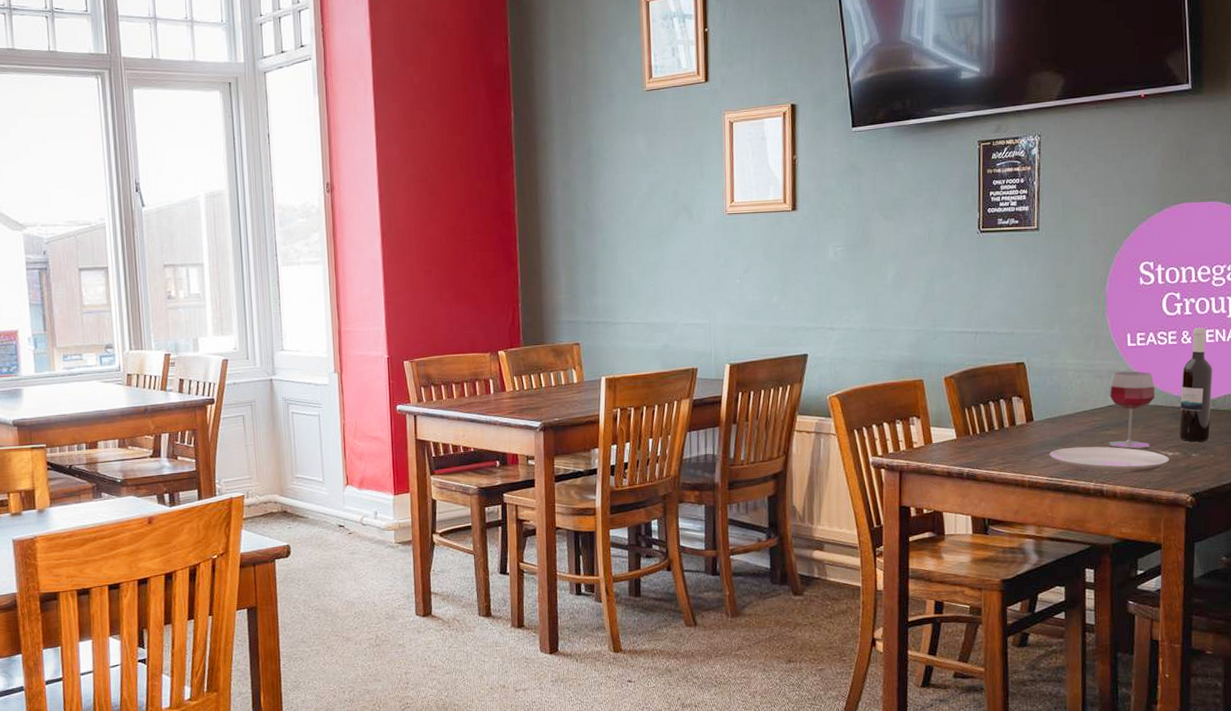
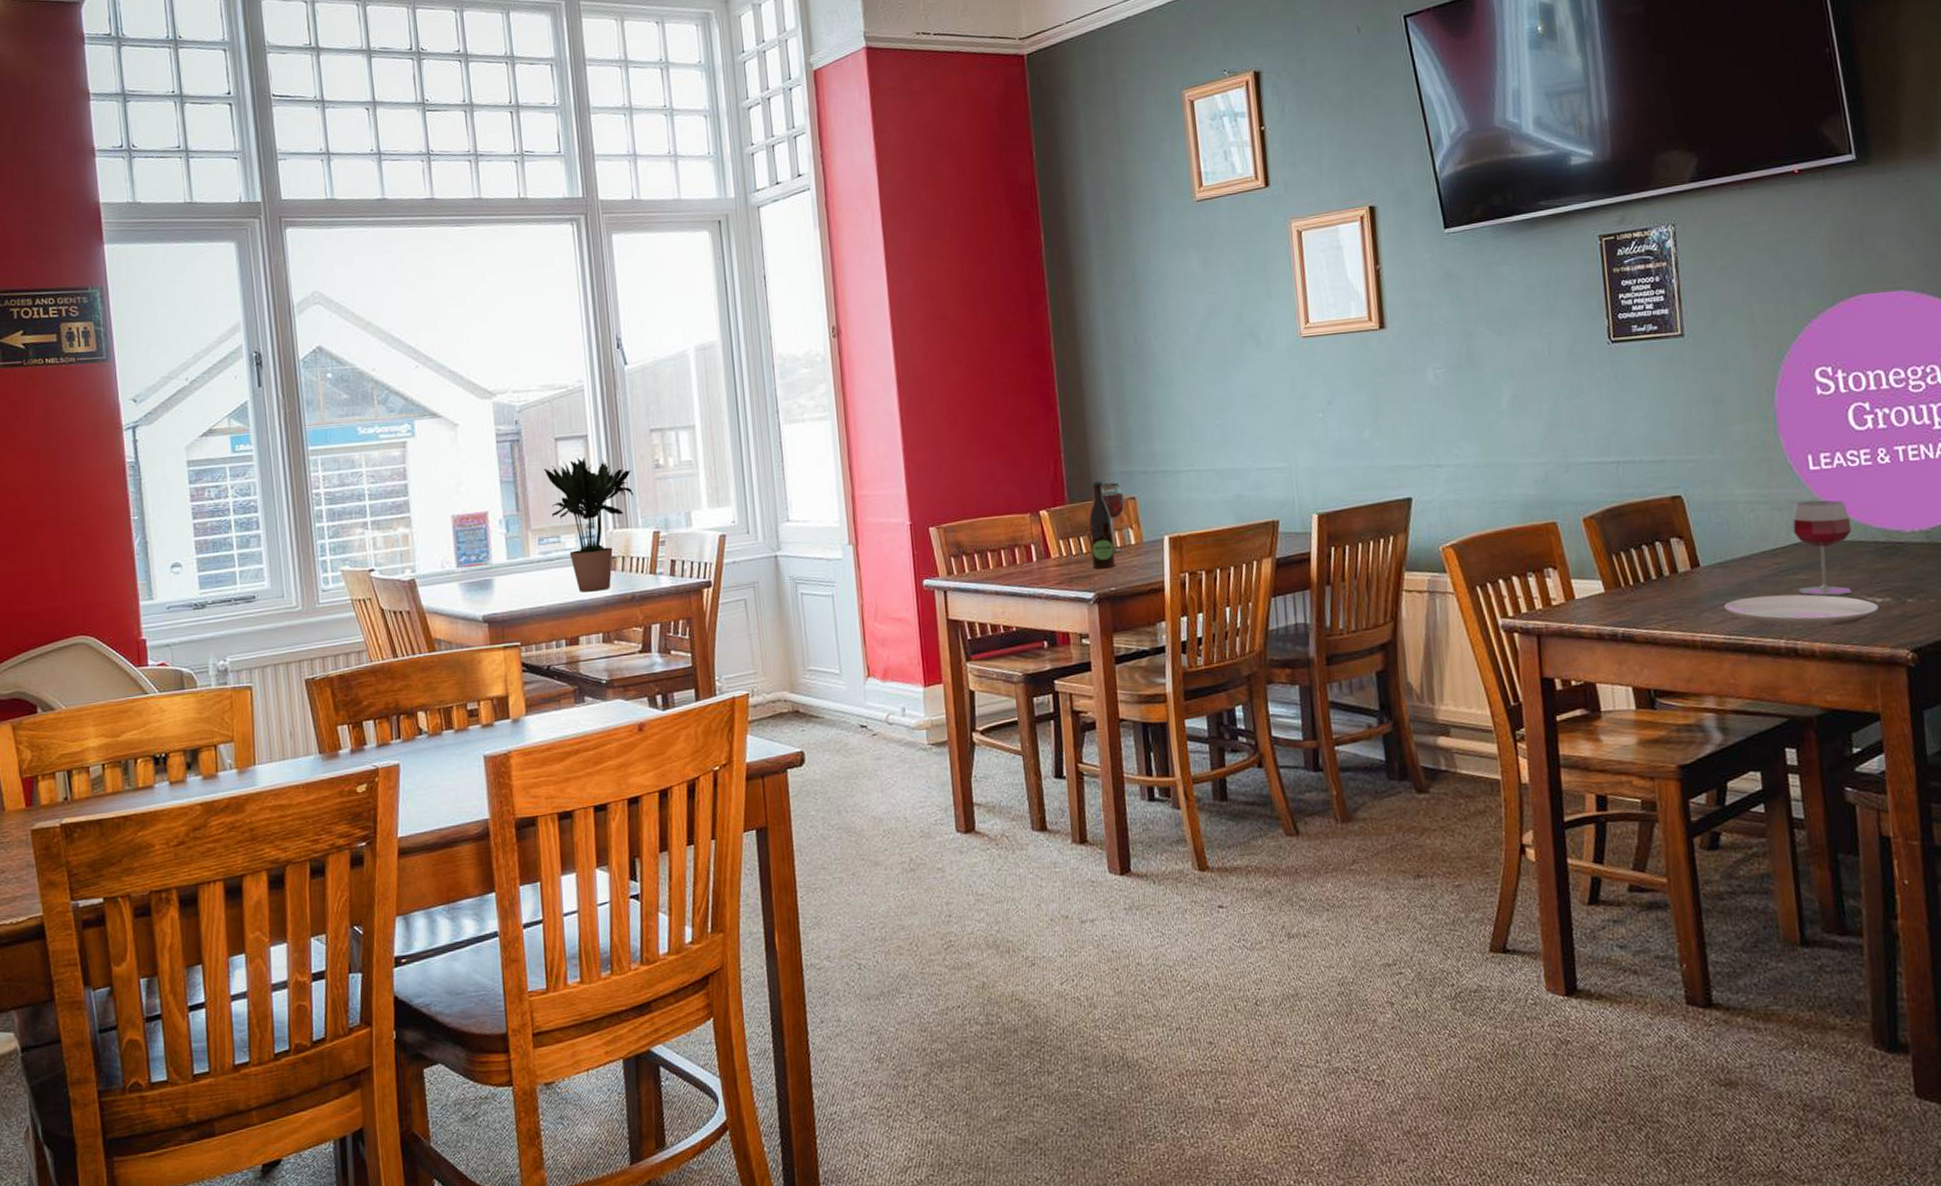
potted plant: none [69,286,148,404] -> present [544,456,634,592]
bottle: none [539,328,559,403] -> present [1088,481,1115,570]
wineglass: none [551,330,570,391] -> present [1100,482,1127,555]
wine bottle: present [1179,327,1213,442] -> none [1883,442,1928,584]

